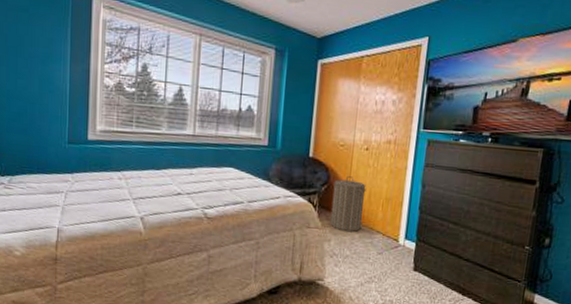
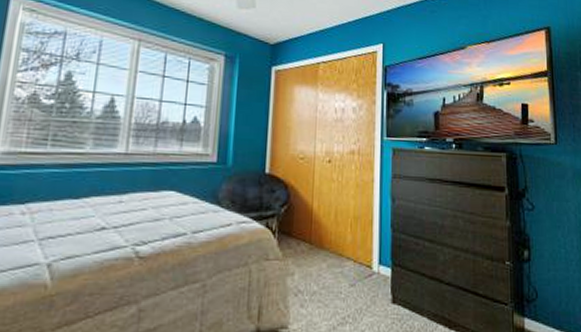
laundry hamper: present [330,175,366,232] -> none [292,192,331,262]

